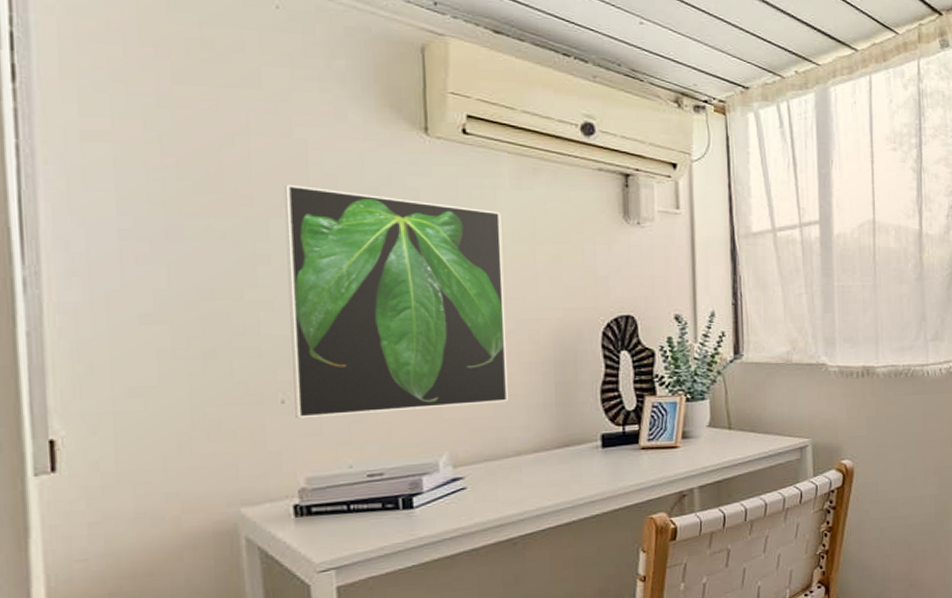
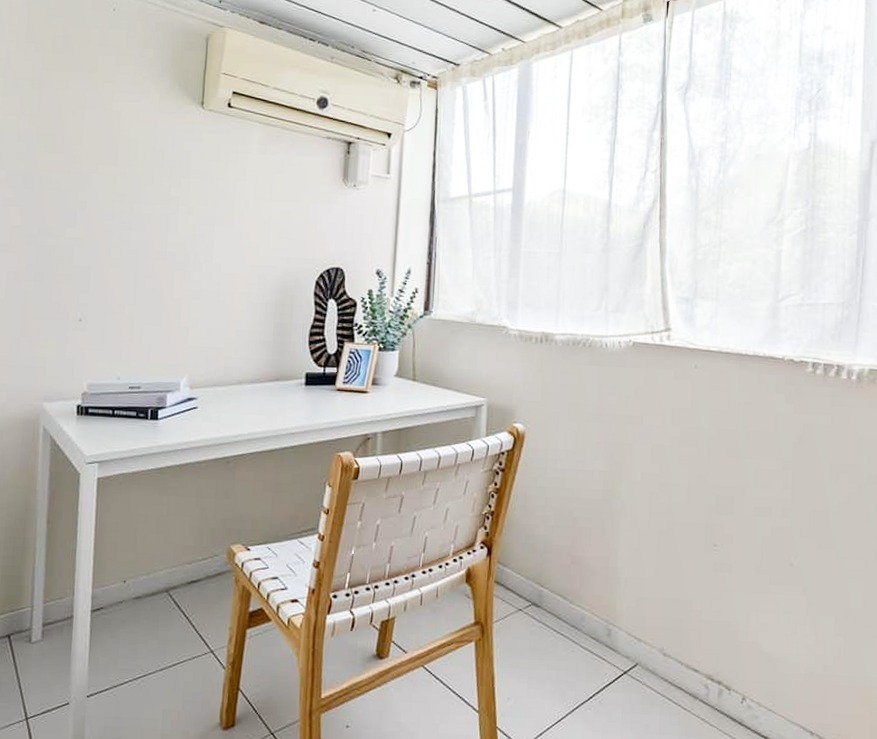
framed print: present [283,184,508,419] -> none [87,147,249,336]

